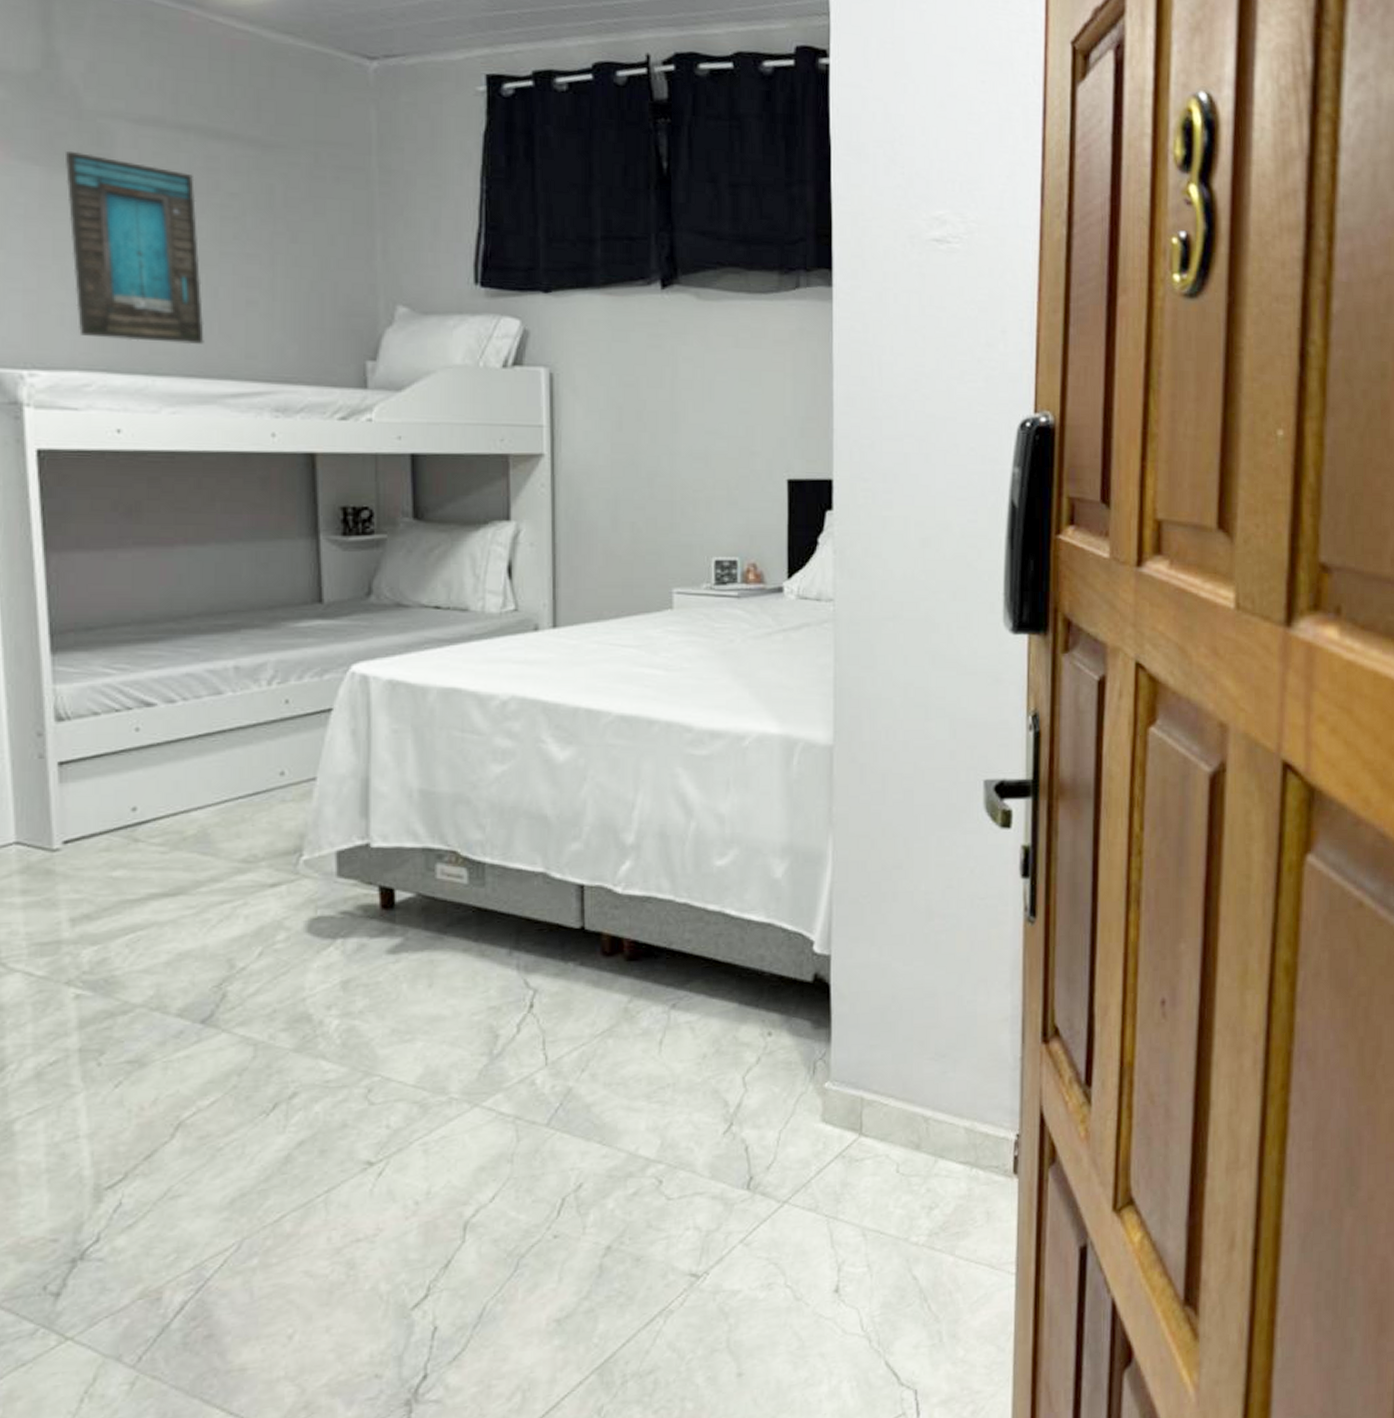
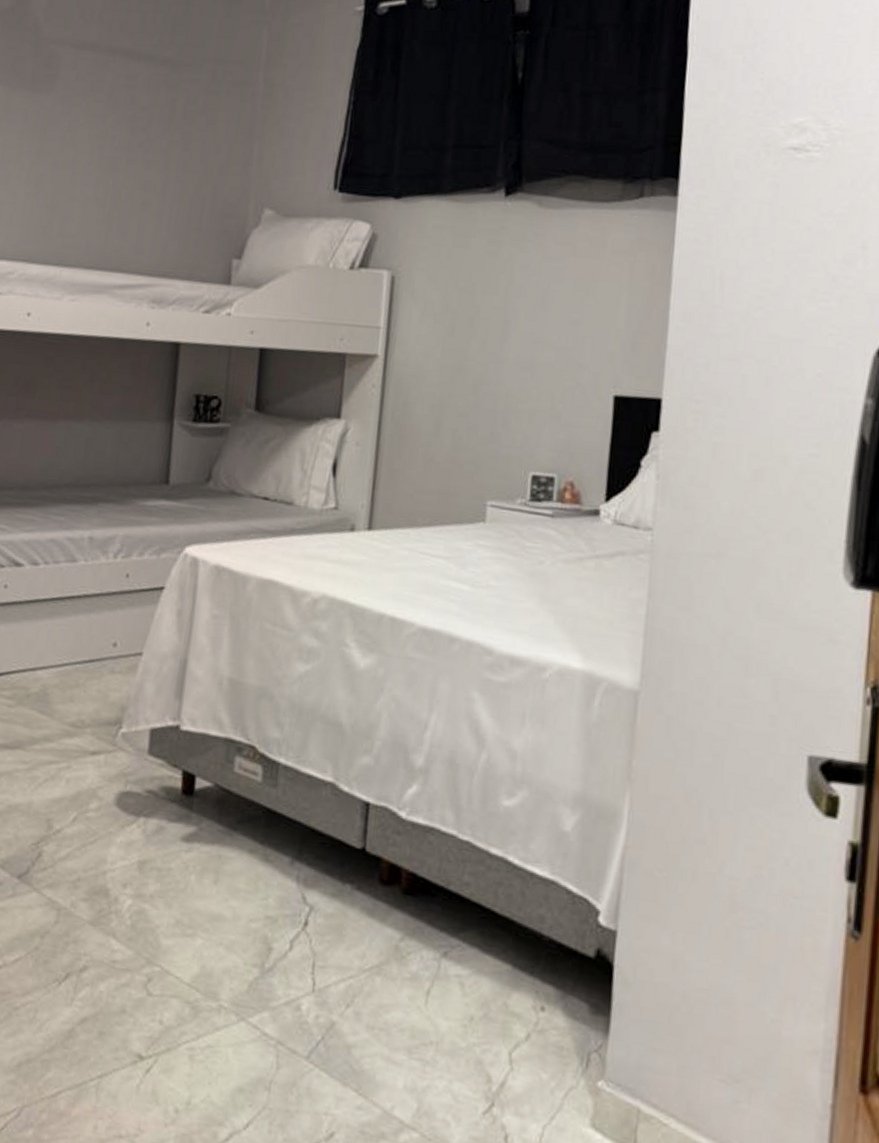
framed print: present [66,150,204,345] -> none [11,72,115,240]

